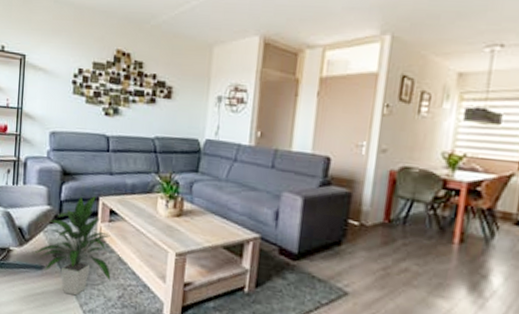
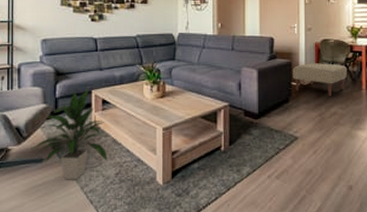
ottoman: none [351,197,433,246] -> present [293,63,347,96]

